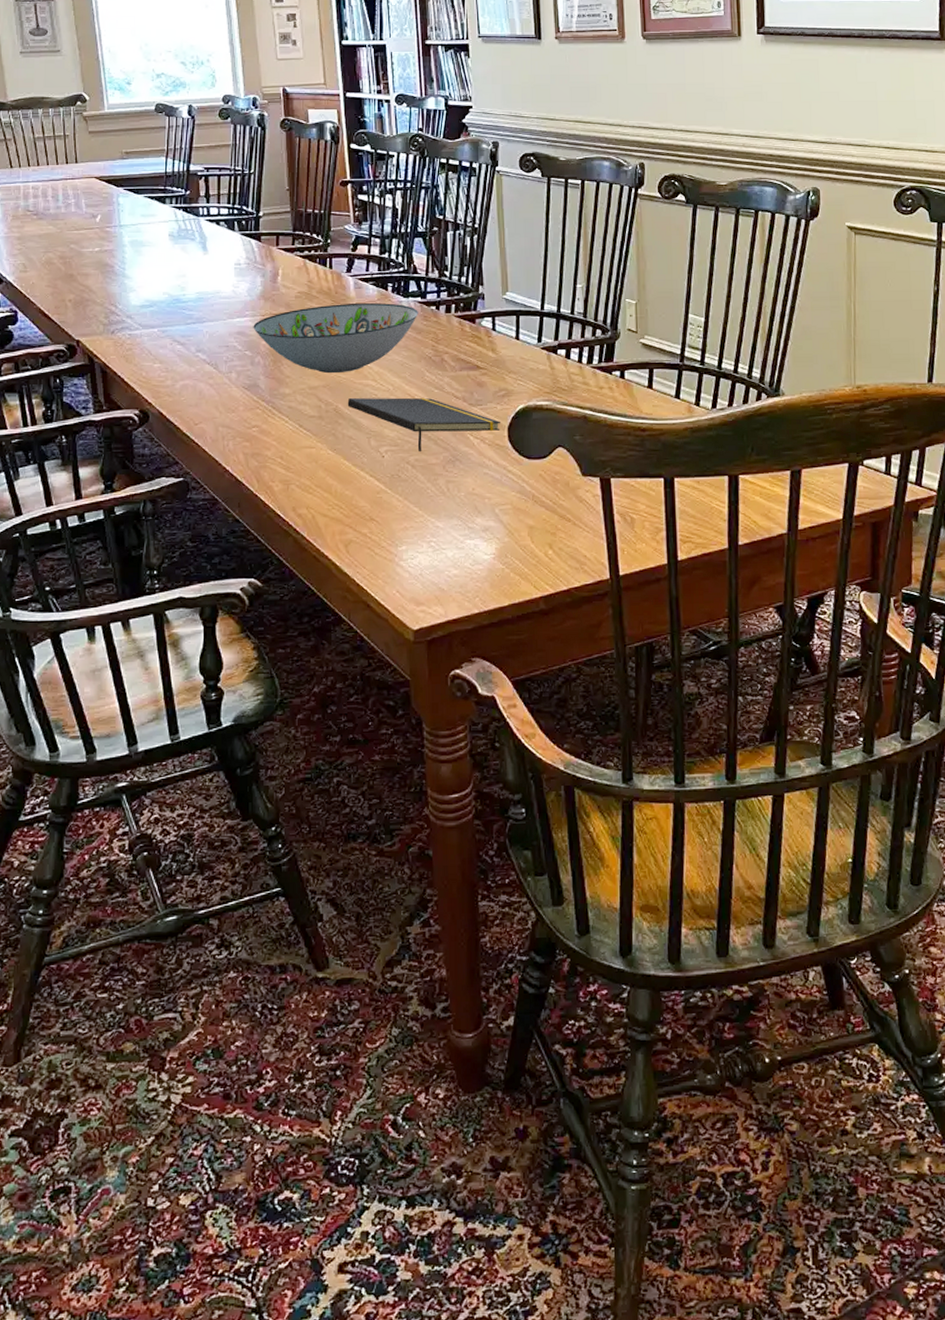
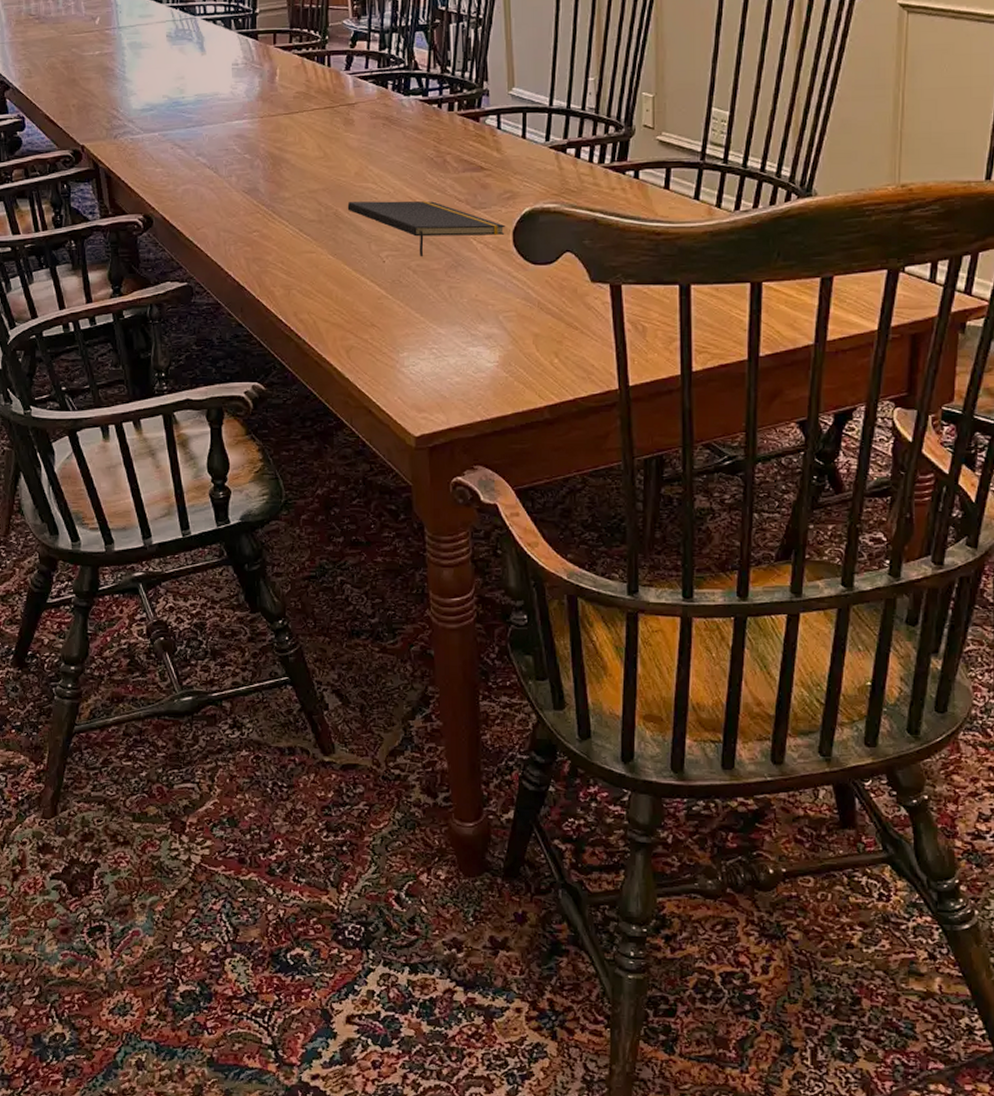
decorative bowl: present [253,302,418,373] -> none [252,101,420,176]

